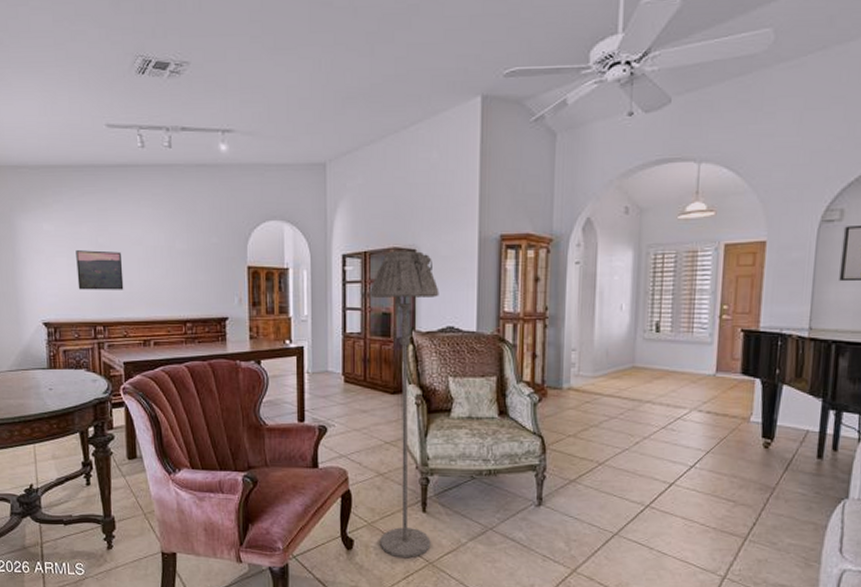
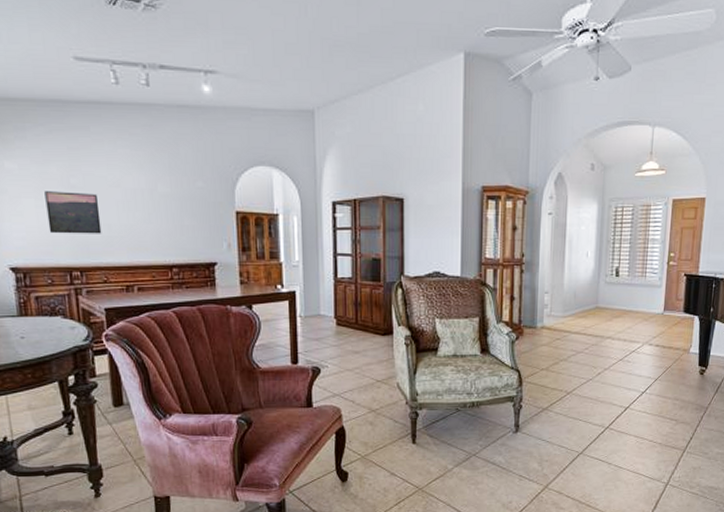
floor lamp: present [370,251,439,558] -> none [360,199,426,486]

